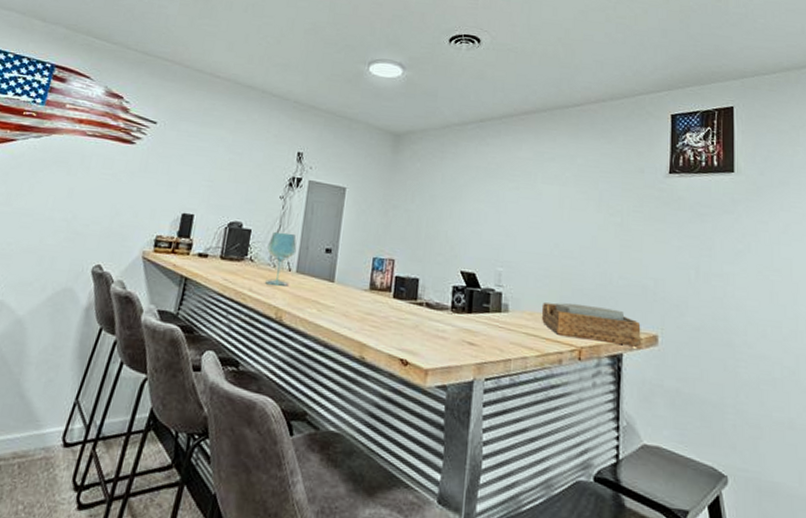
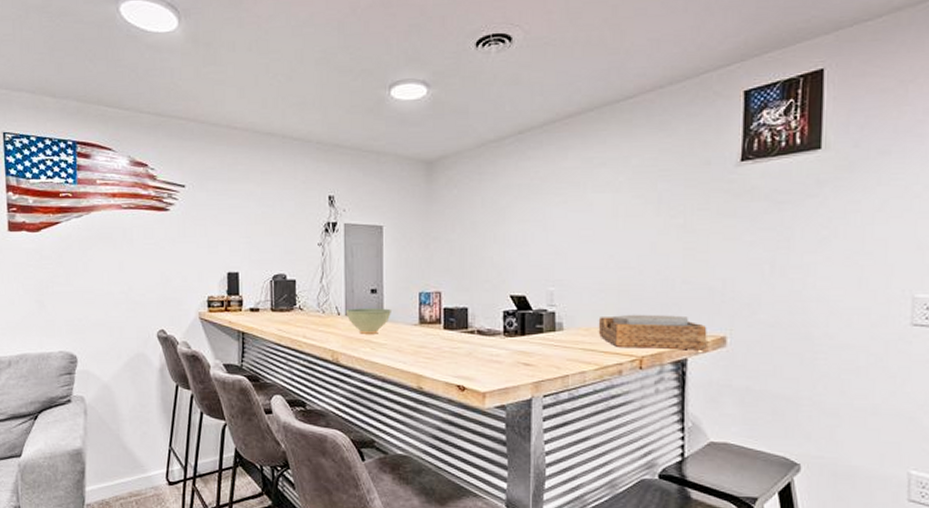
wine glass: present [265,232,297,286] -> none [314,280,342,330]
bowl: none [297,265,343,295] -> present [345,308,391,334]

